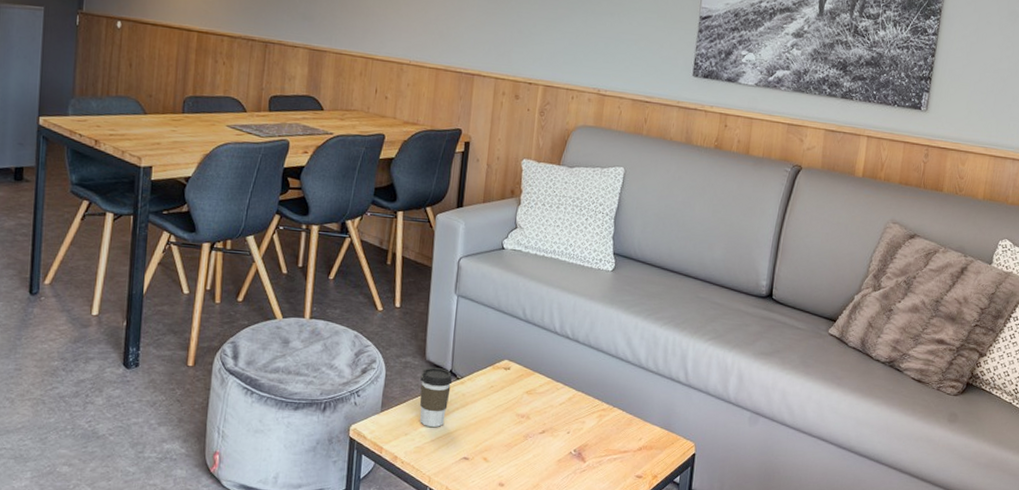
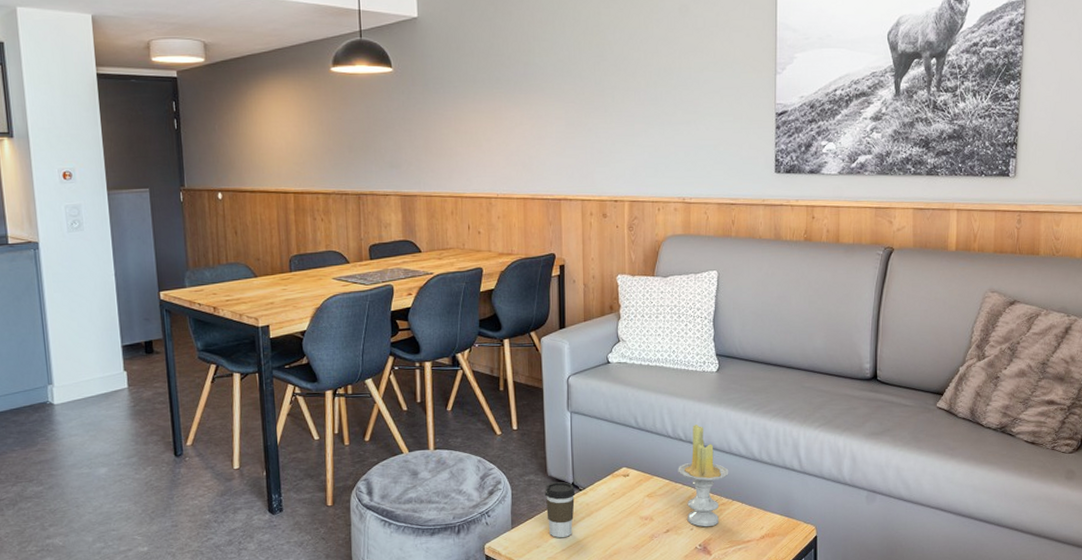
candle: none [561,323,613,432] -> present [678,425,729,527]

